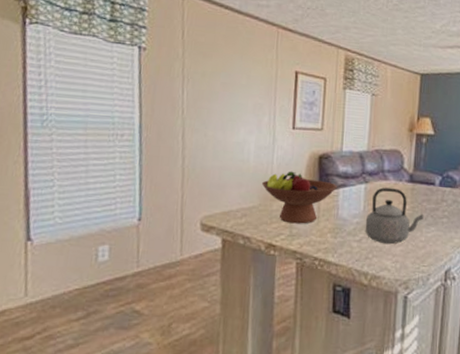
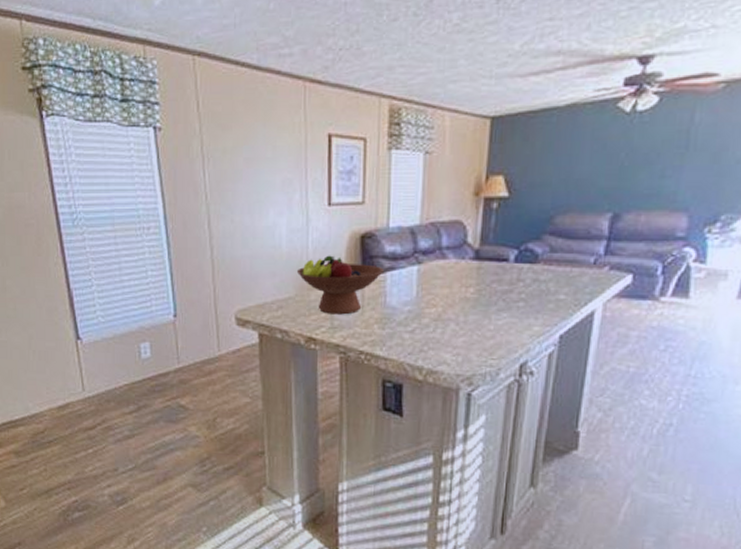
teapot: present [365,187,424,245] -> none [418,268,493,335]

